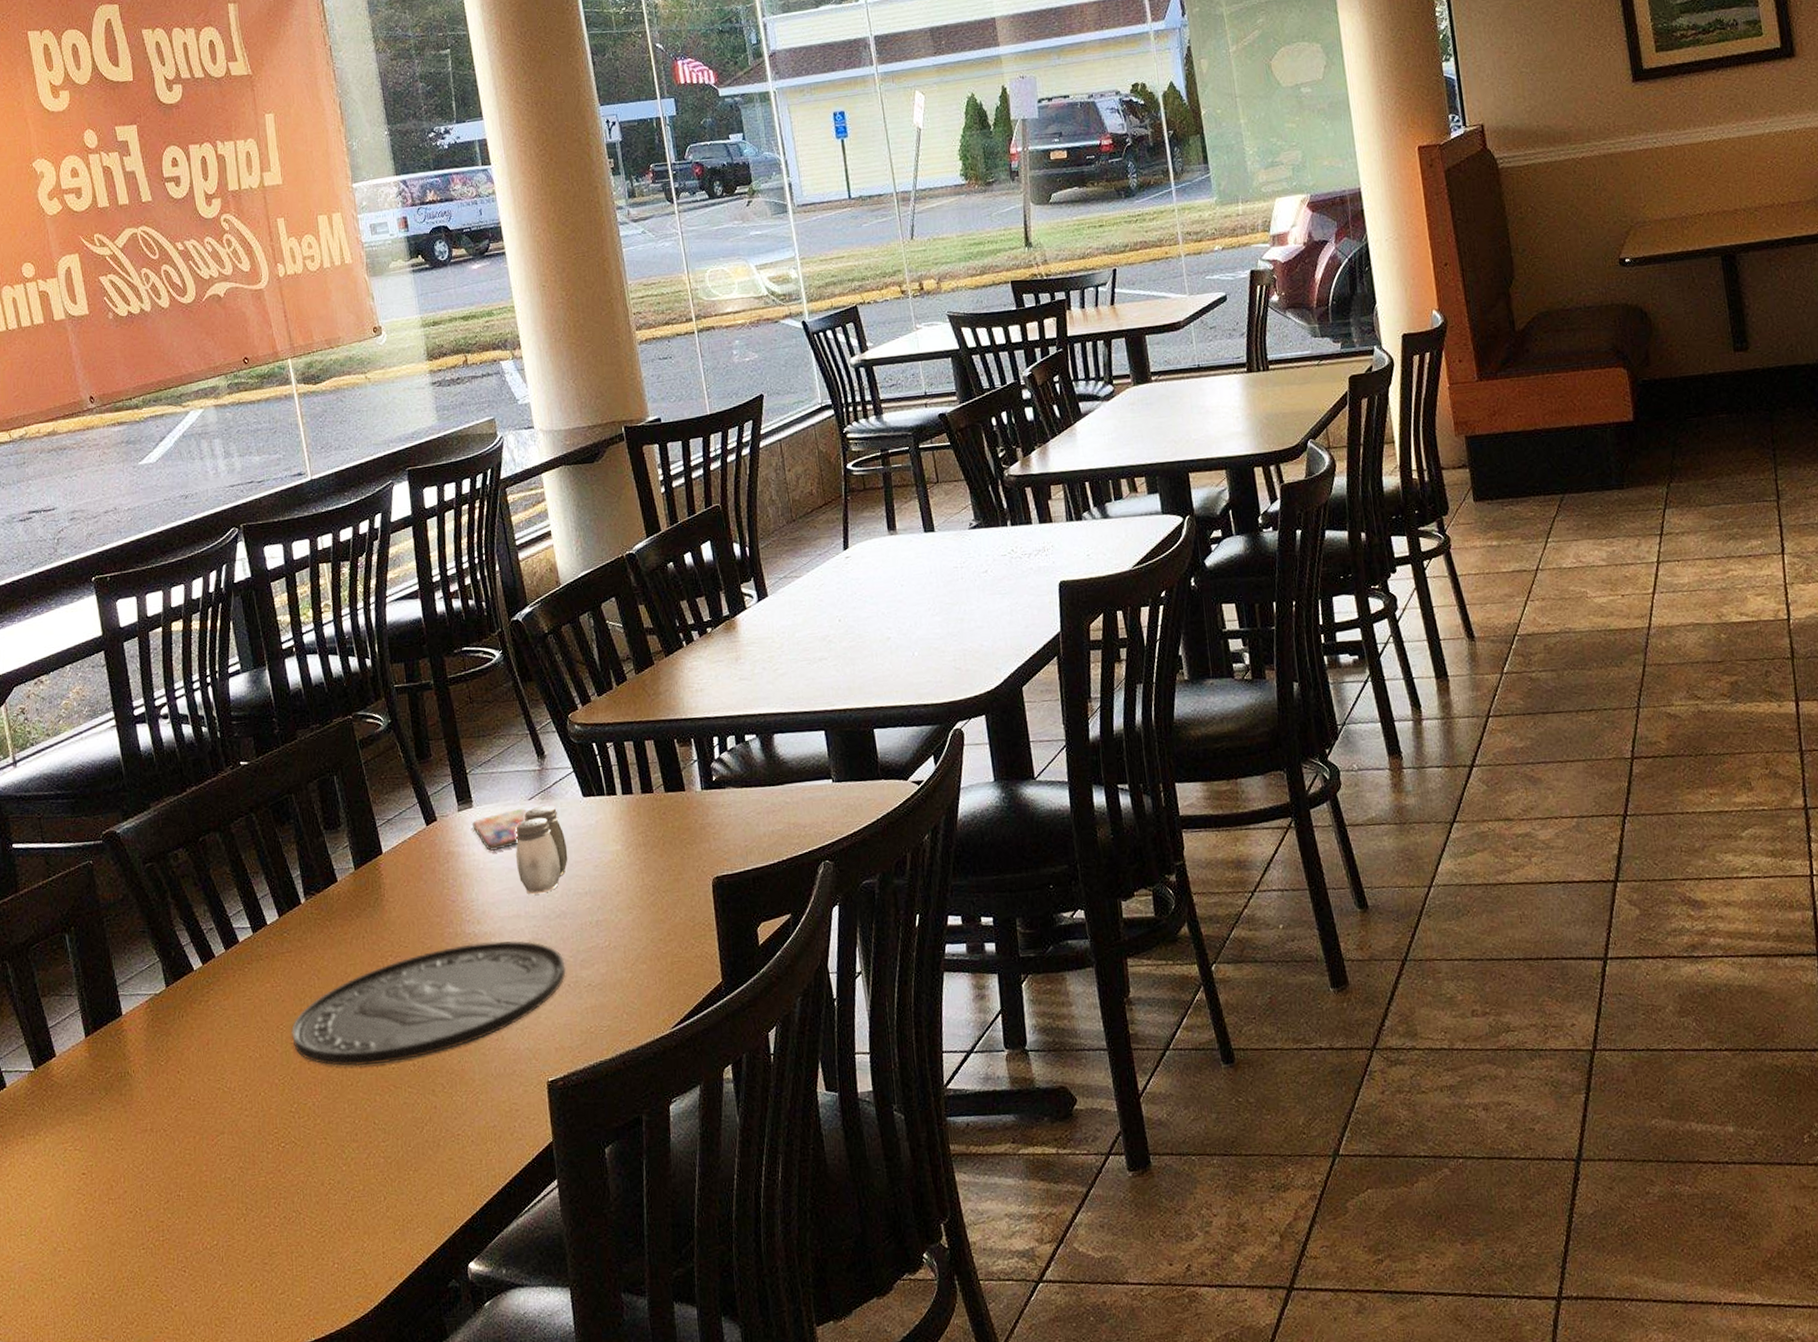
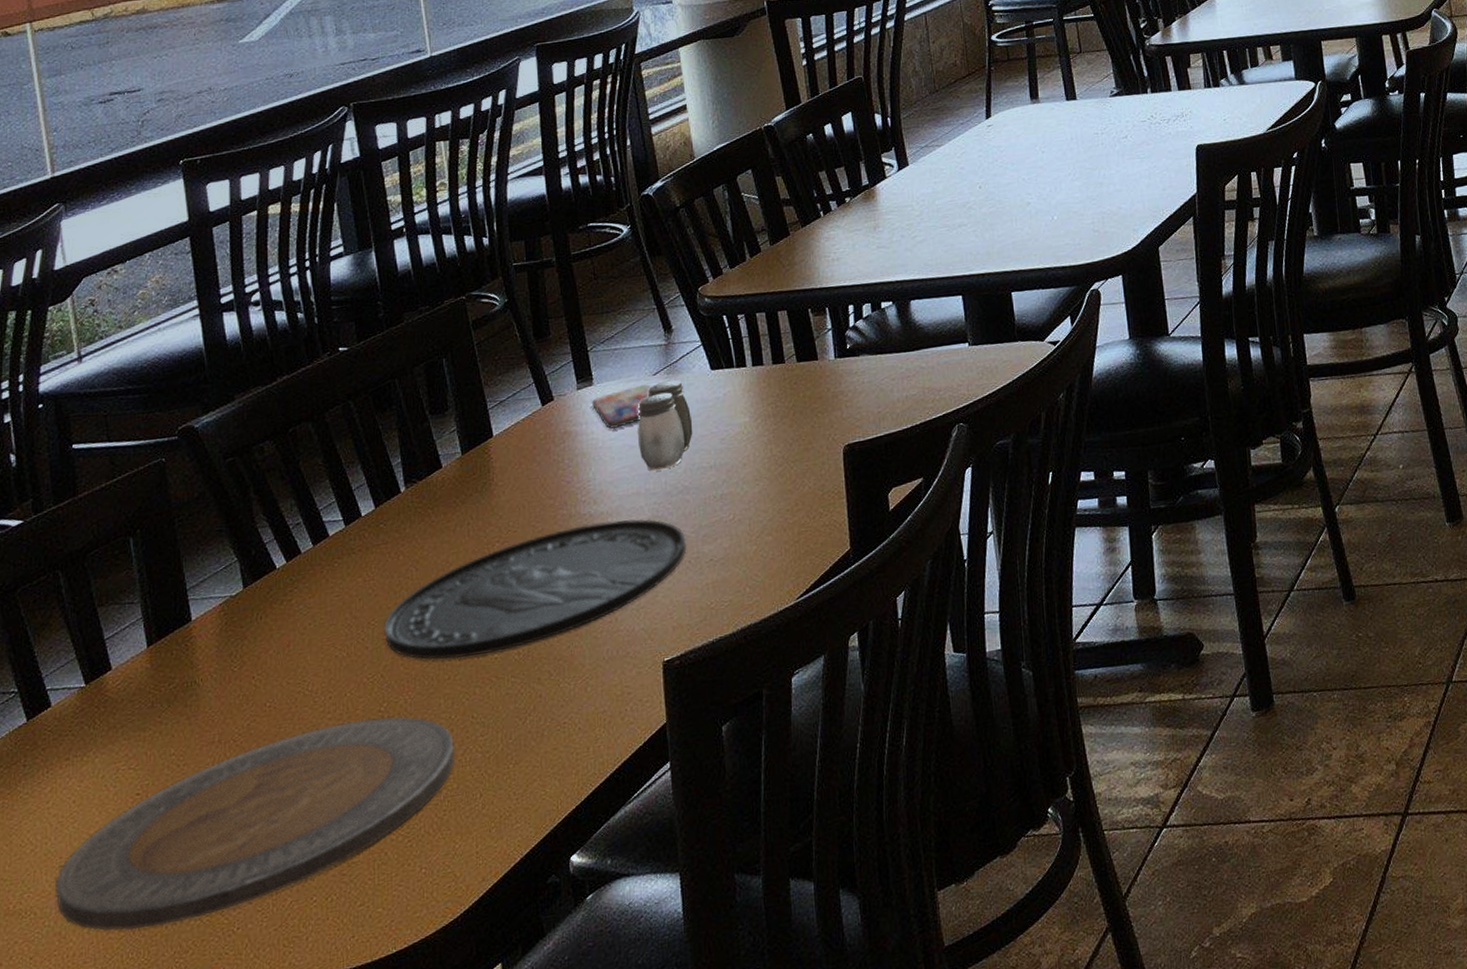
plate: none [17,1117,360,1298] -> present [54,716,455,931]

